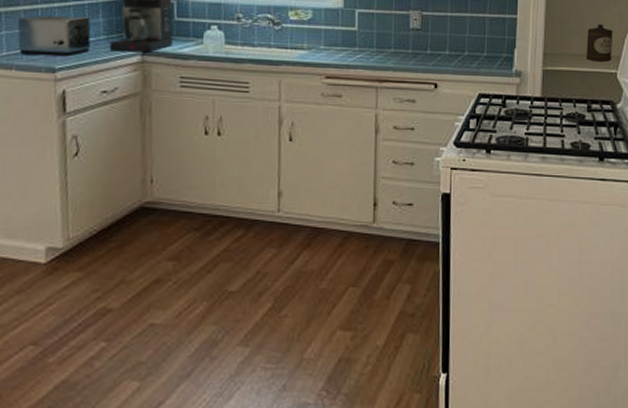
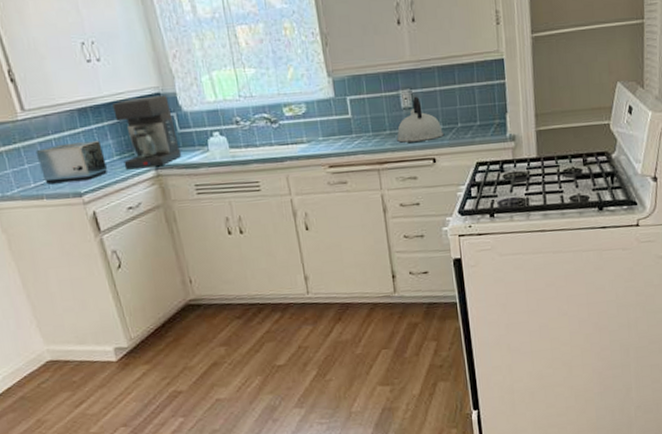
kettle: none [400,18,449,65] -> present [397,96,444,143]
canister: present [586,24,612,62] -> none [577,77,603,115]

